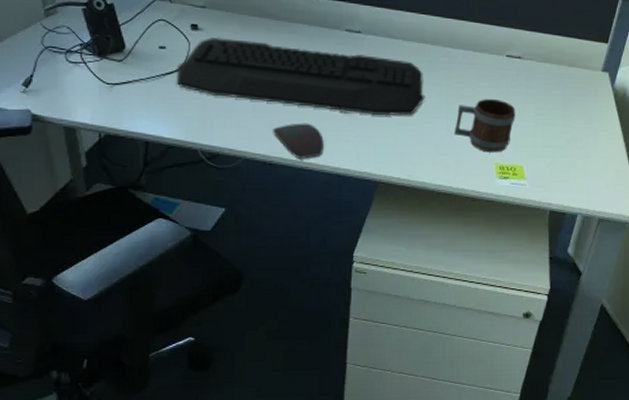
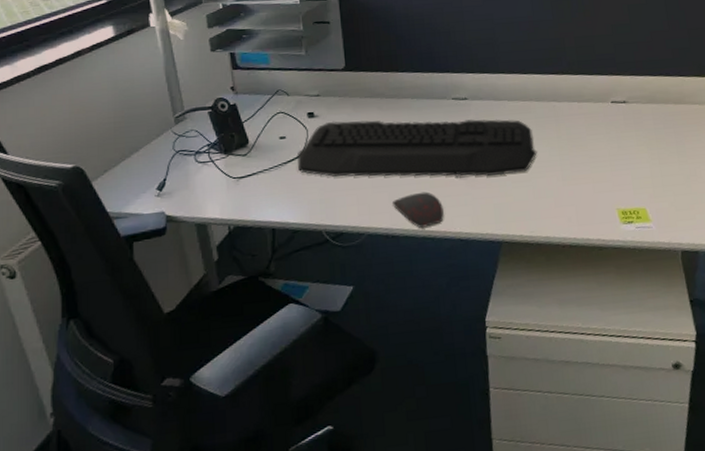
mug: present [454,98,516,153] -> none [570,144,630,199]

